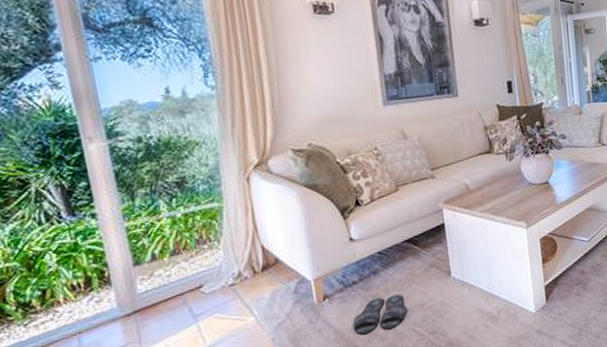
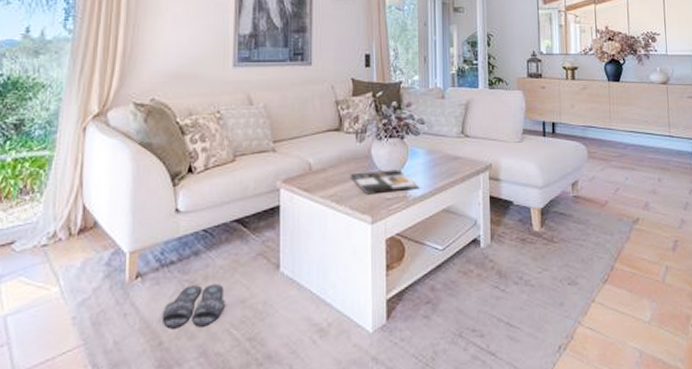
magazine: none [504,180,564,207] -> present [350,170,418,200]

